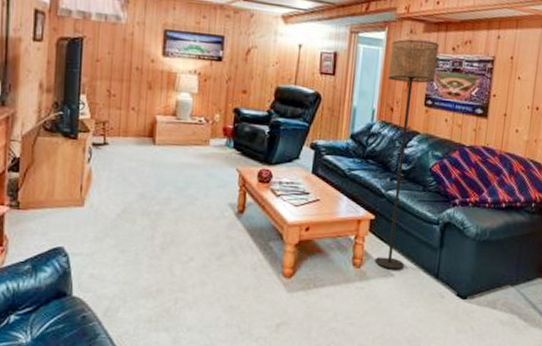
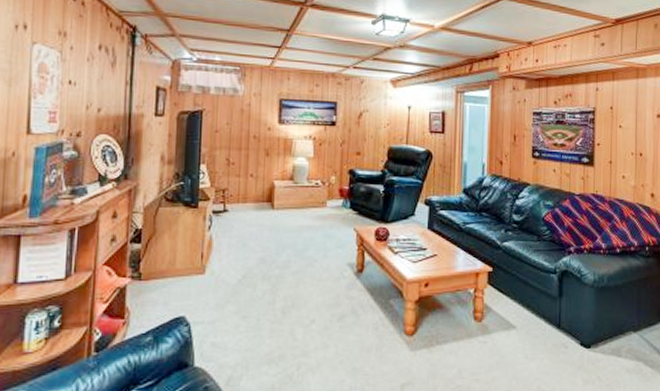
floor lamp: present [375,39,439,269] -> none [495,95,541,320]

